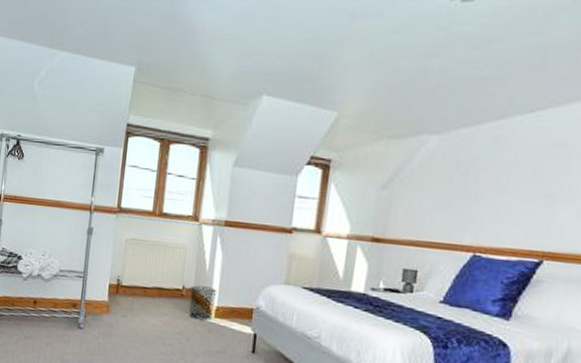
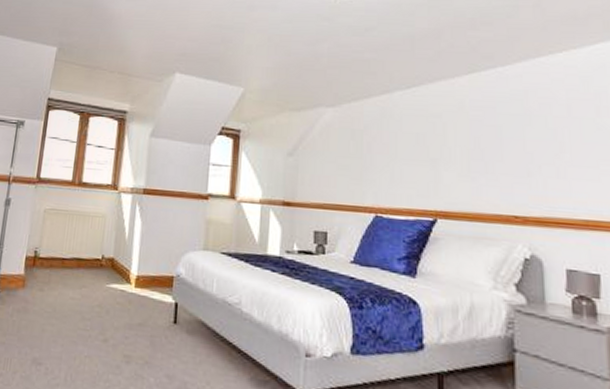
waste bin: present [188,285,217,320] -> none [108,254,137,290]

